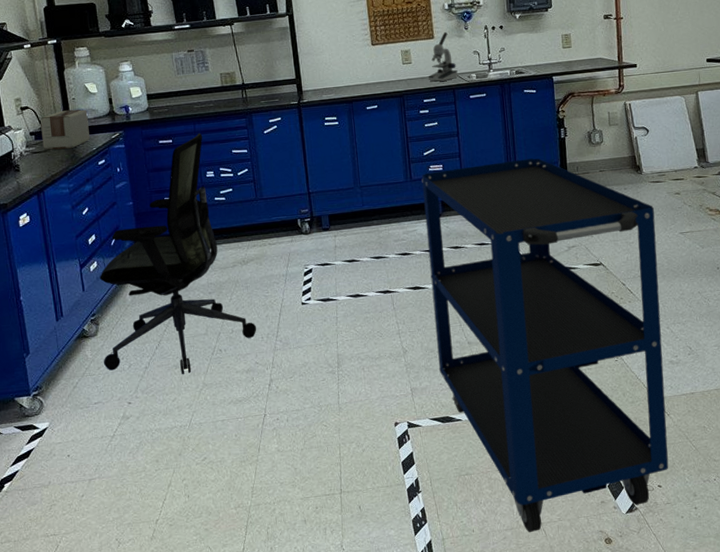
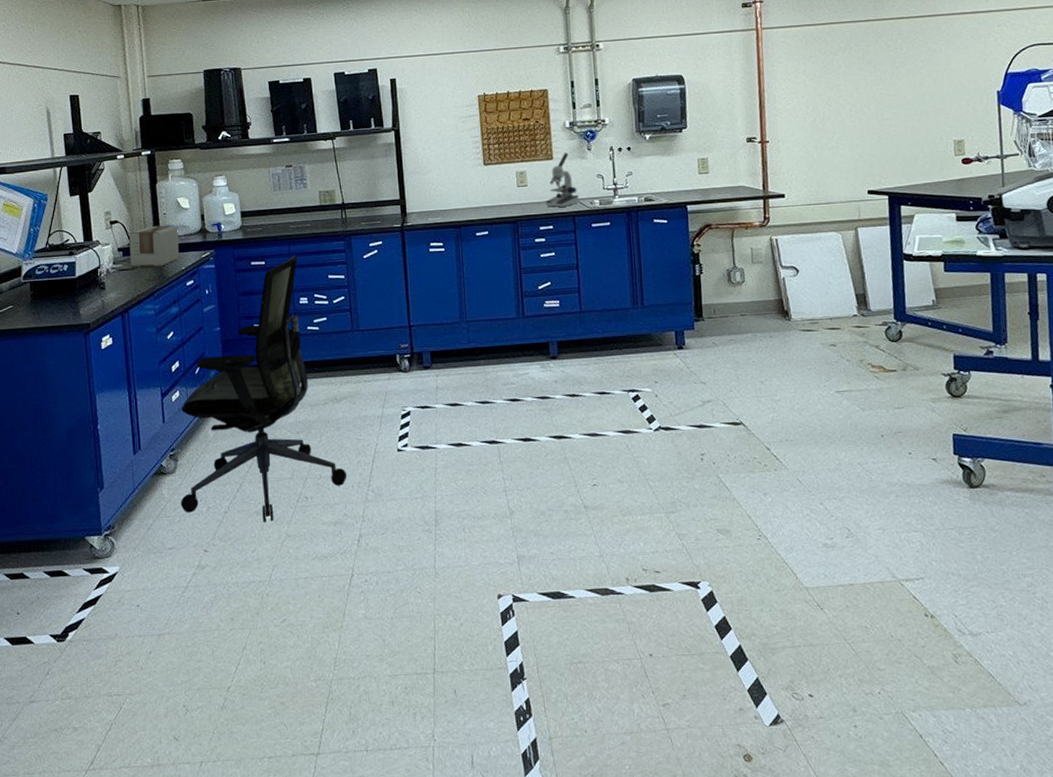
utility cart: present [421,158,669,533] -> none [535,297,822,740]

